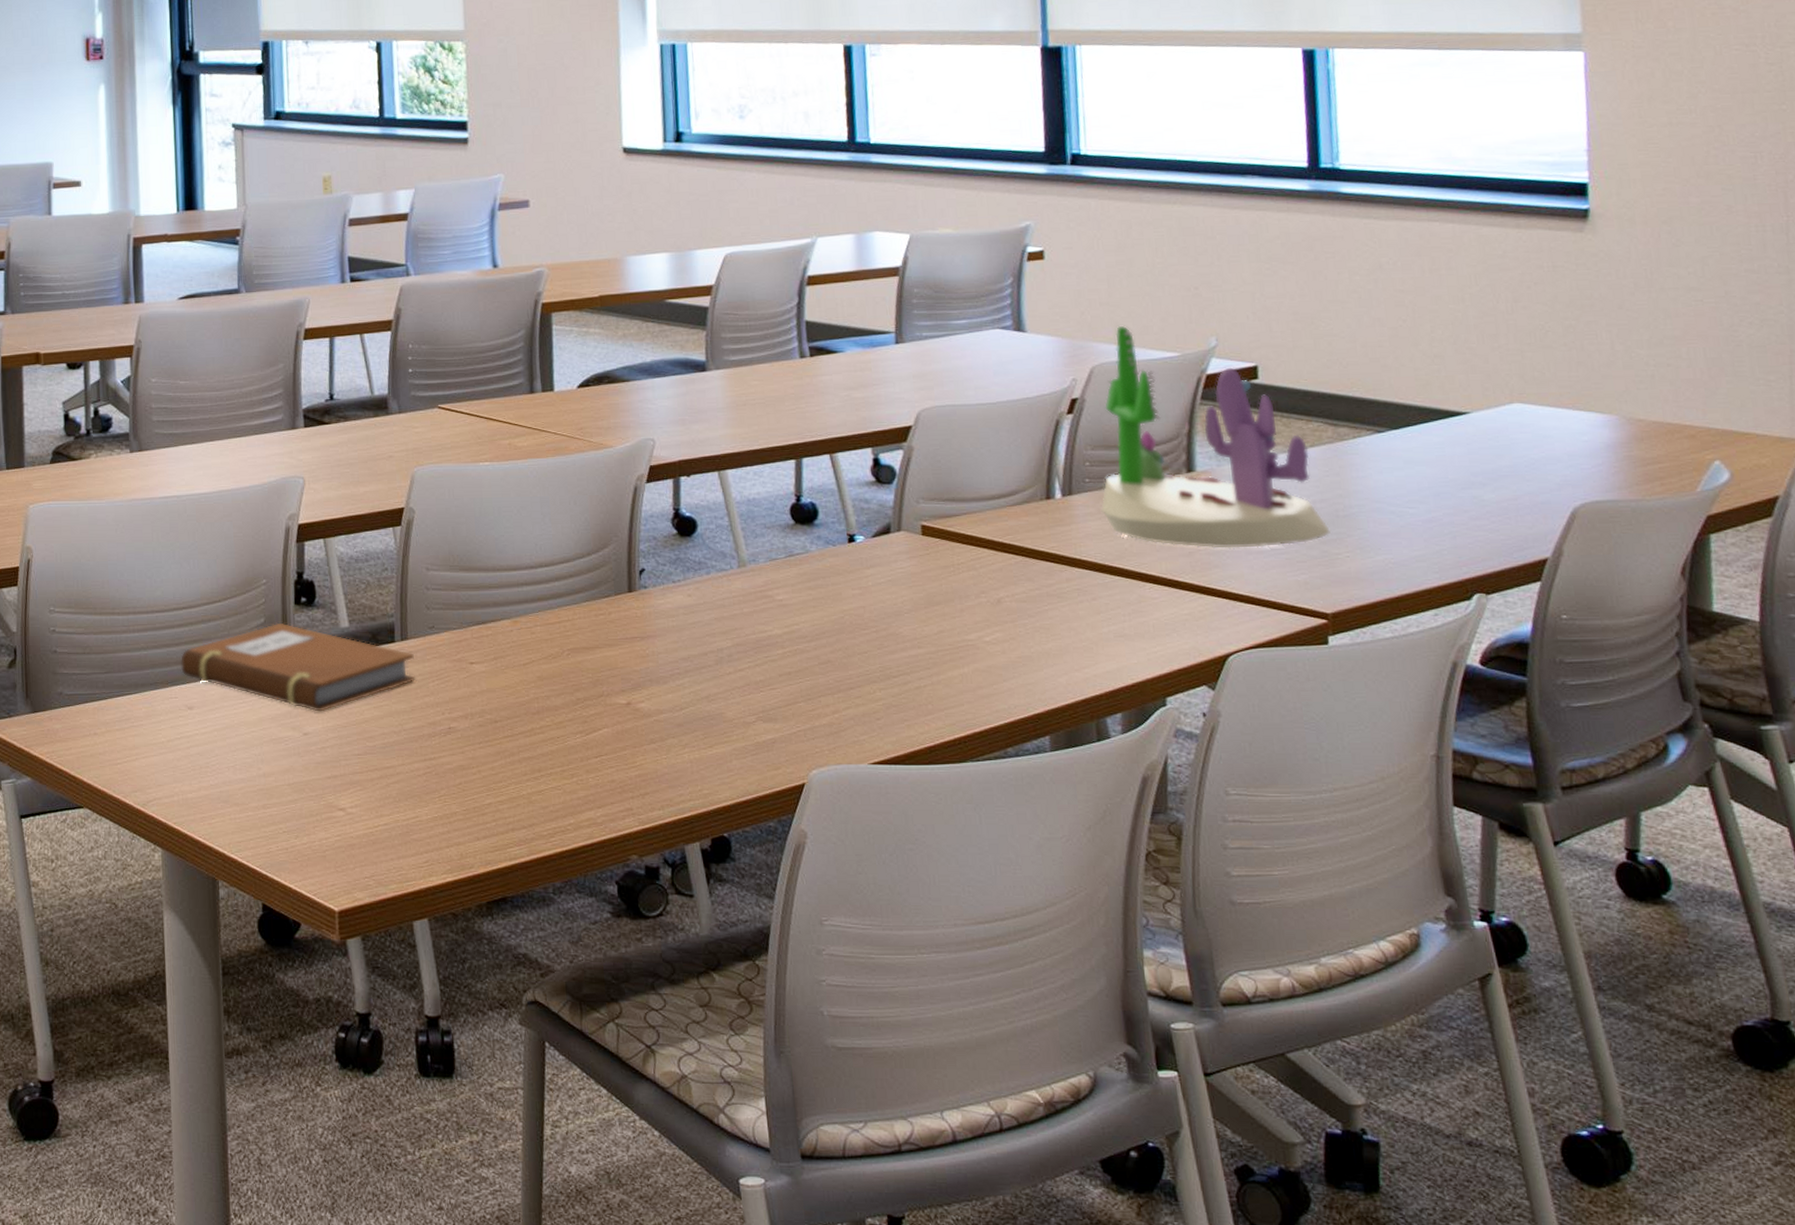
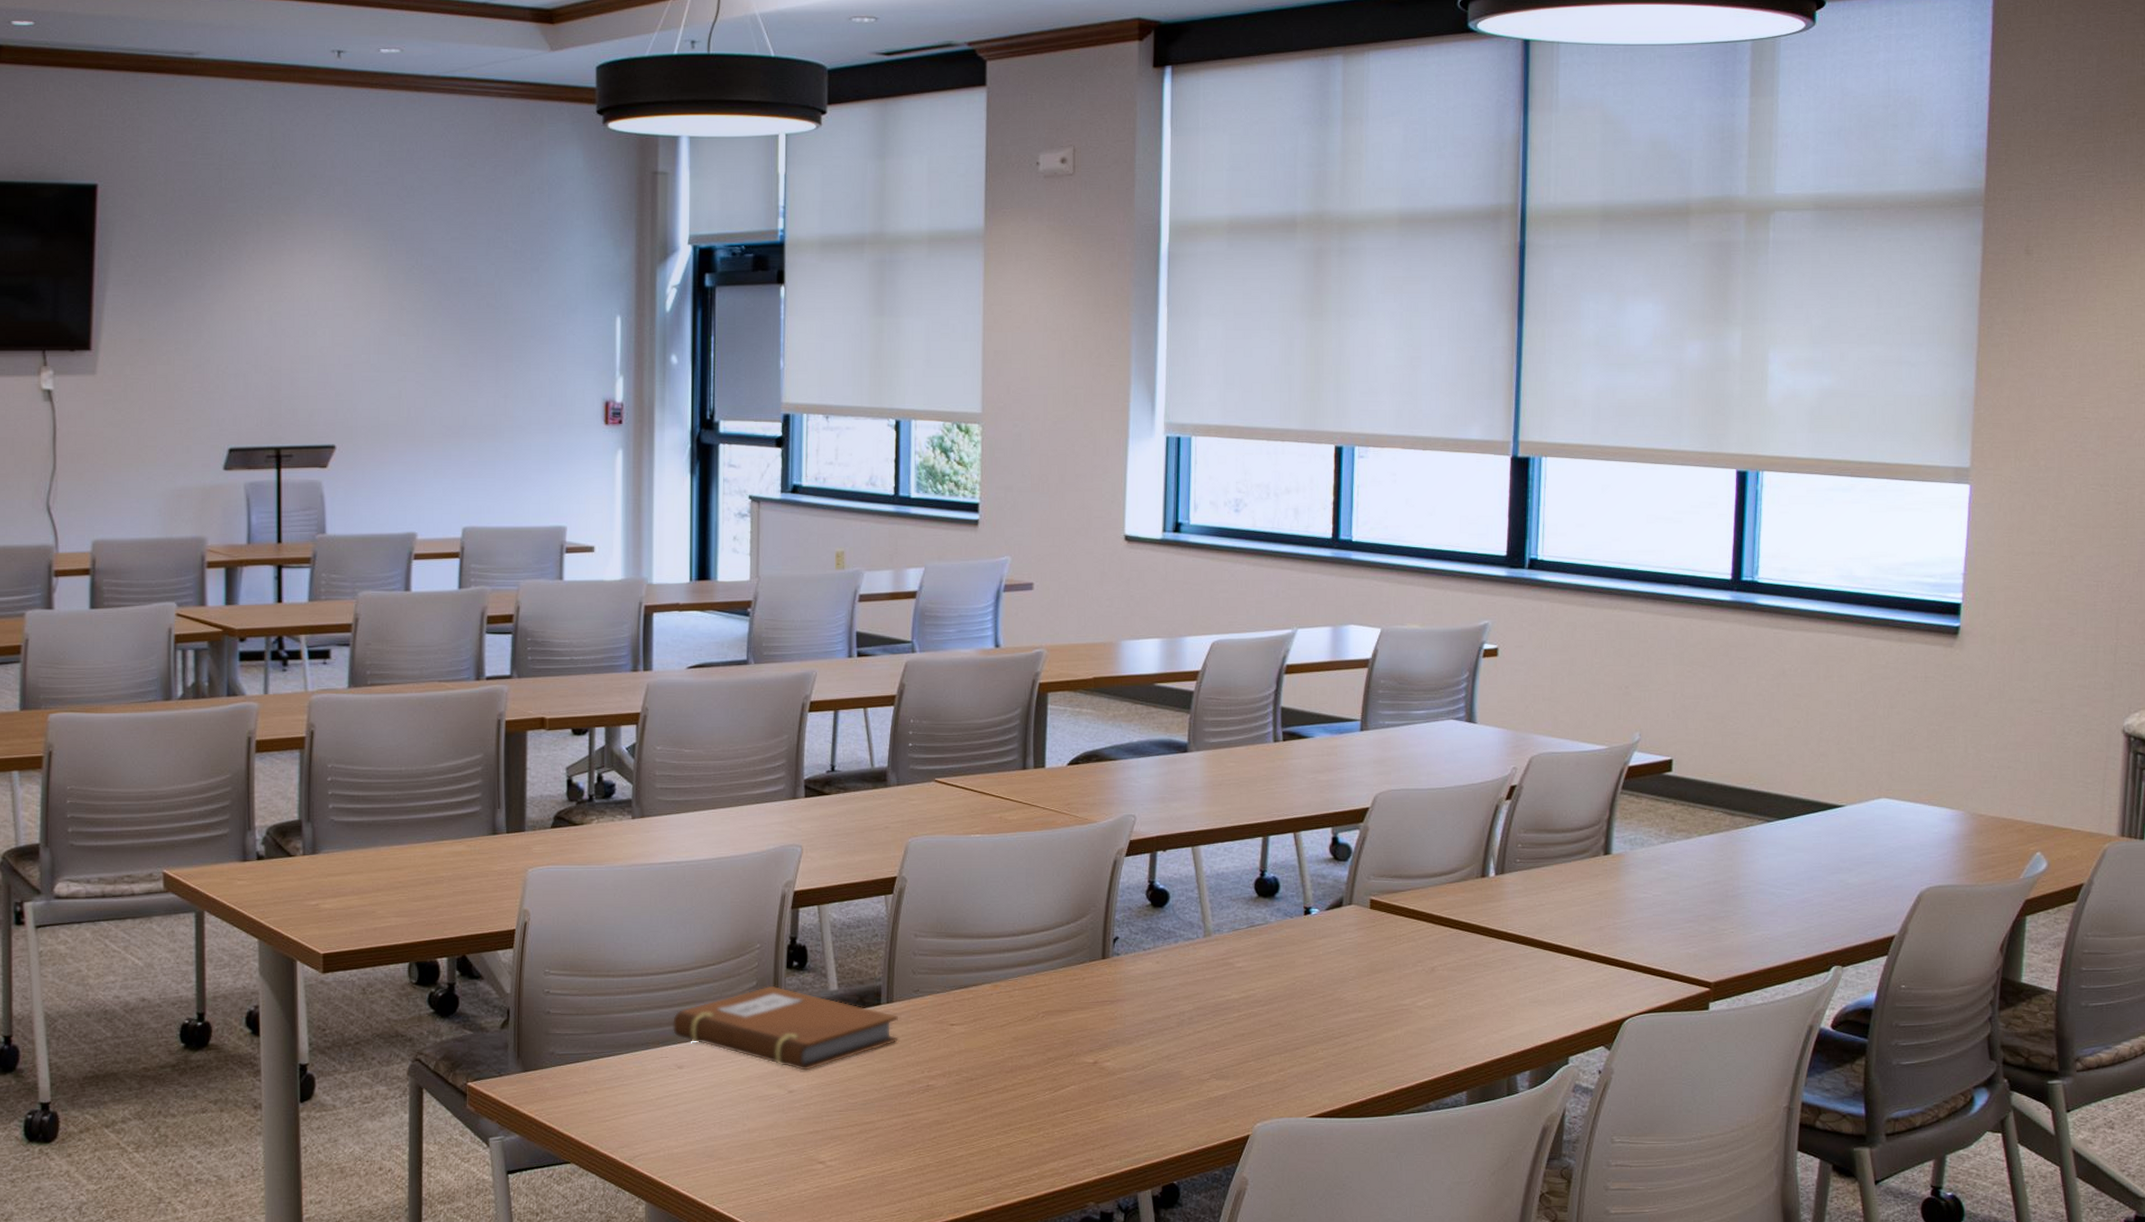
succulent planter: present [1101,325,1332,549] -> none [1528,719,1721,924]

